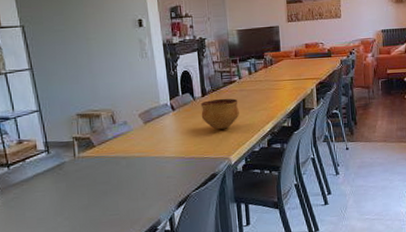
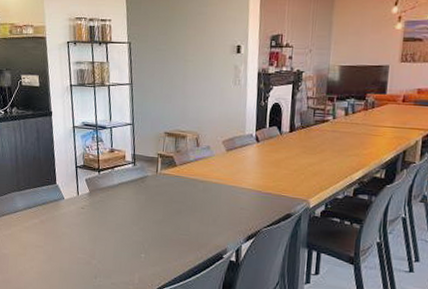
bowl: present [200,98,239,130] -> none [285,137,328,170]

